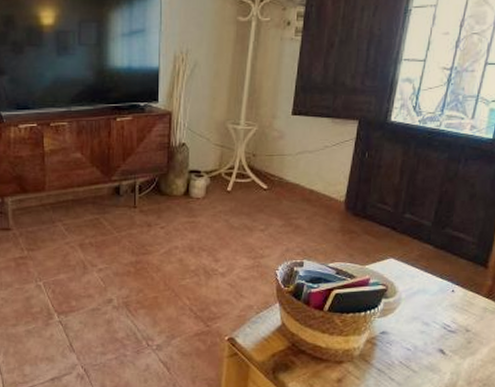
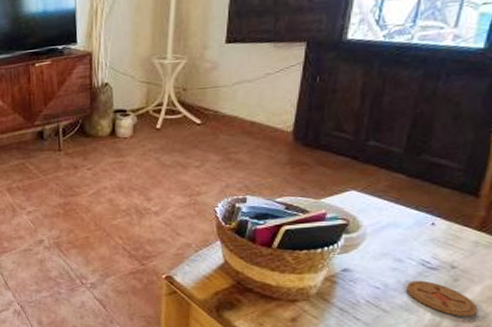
coaster: none [432,343,486,377] -> present [407,280,479,317]

